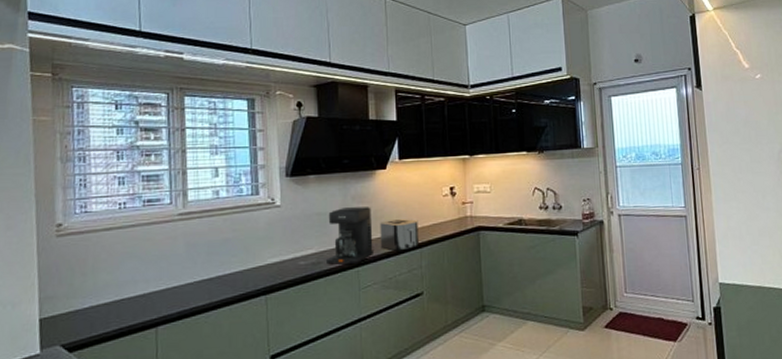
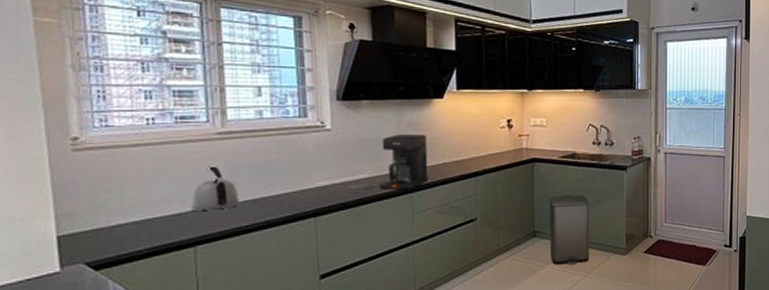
kettle: none [154,246,197,292] -> present [191,166,239,212]
toaster: present [380,219,419,251] -> none [435,148,474,179]
pedal bin: none [497,264,544,343] -> present [549,195,590,265]

